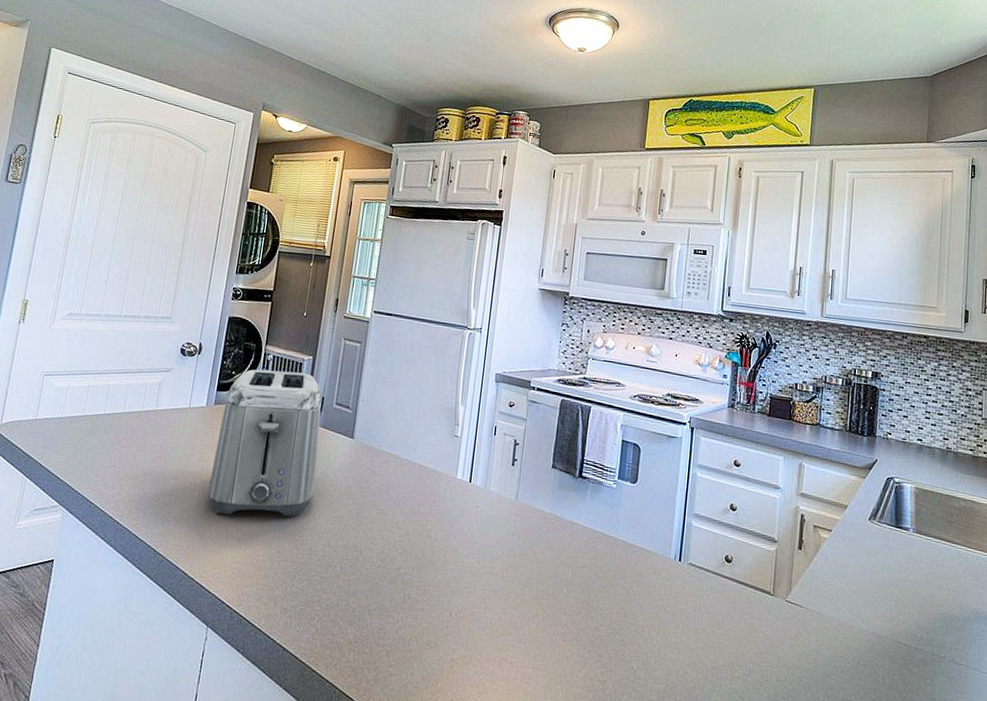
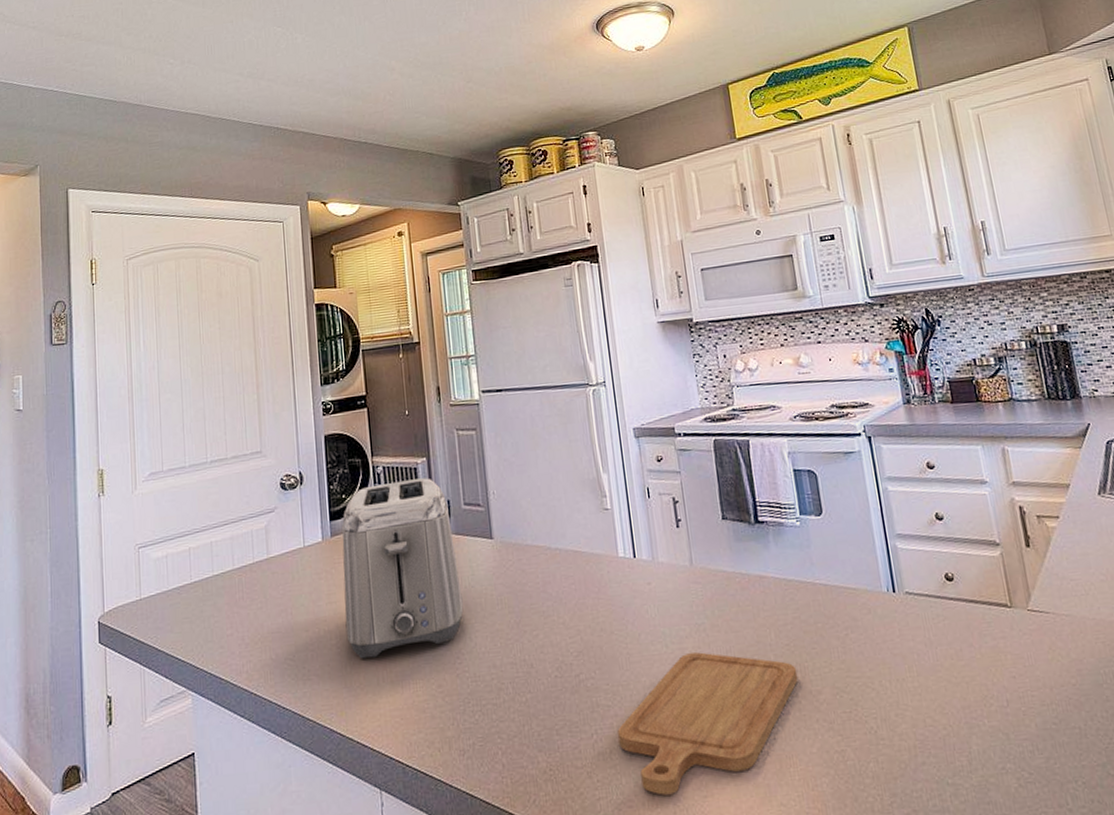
chopping board: none [419,572,583,685] -> present [617,652,799,796]

